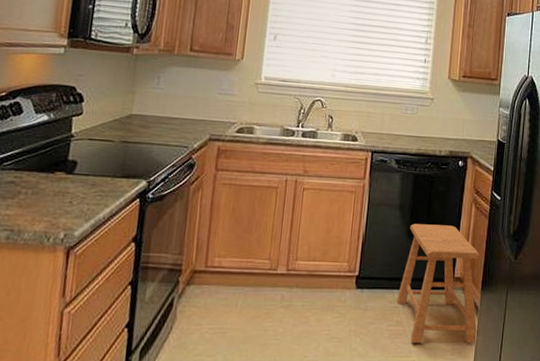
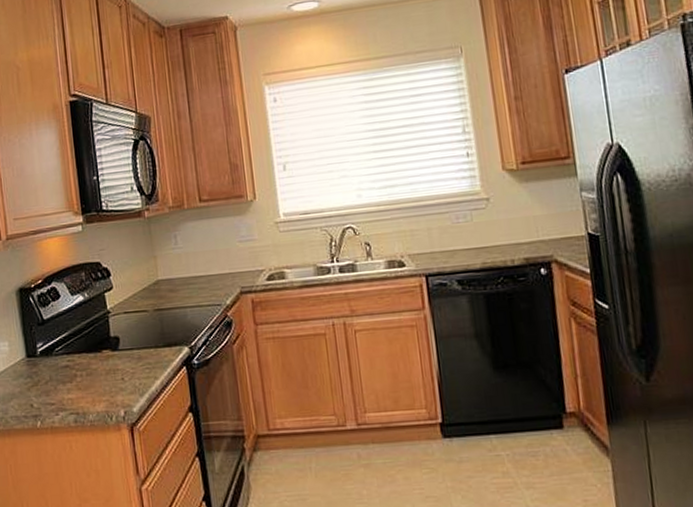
stool: present [396,224,479,344] -> none [493,349,616,496]

